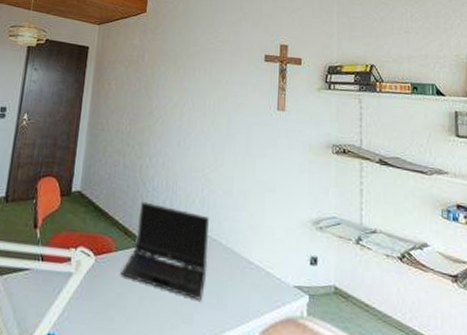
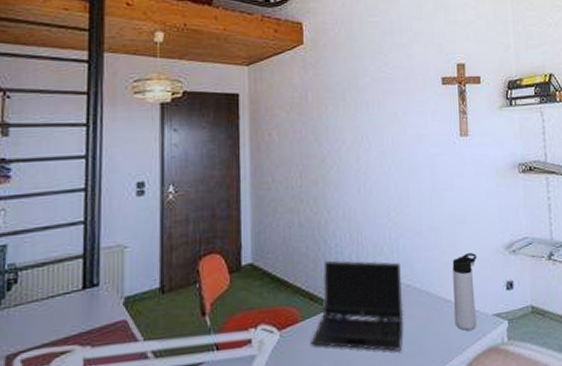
thermos bottle: none [255,221,283,297] -> present [452,253,477,331]

